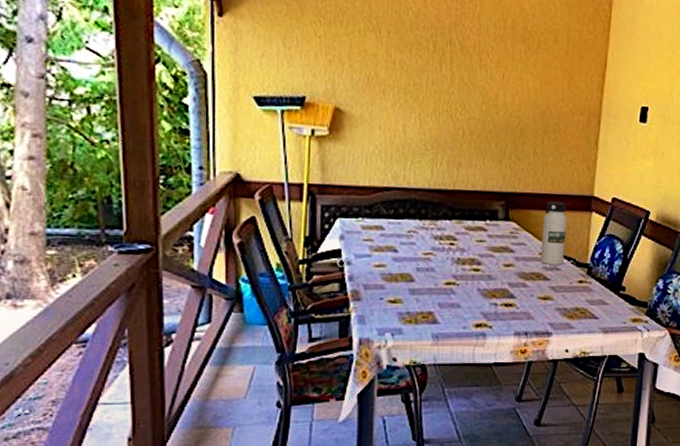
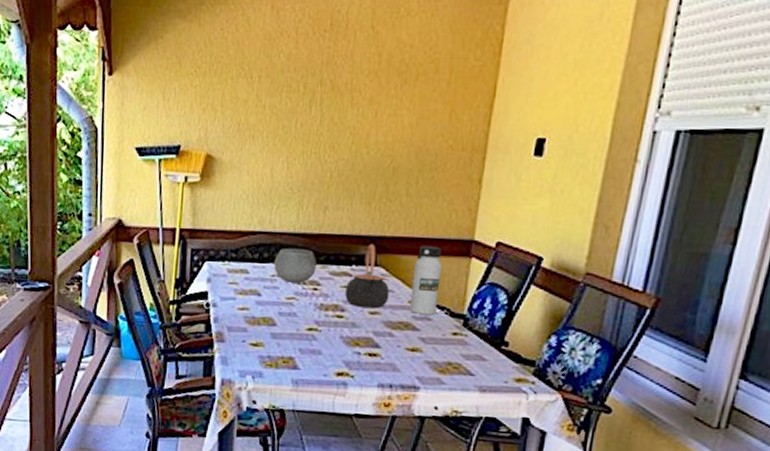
bowl: none [409,204,452,239] -> present [273,248,317,283]
teapot: none [481,199,522,261] -> present [345,244,390,309]

